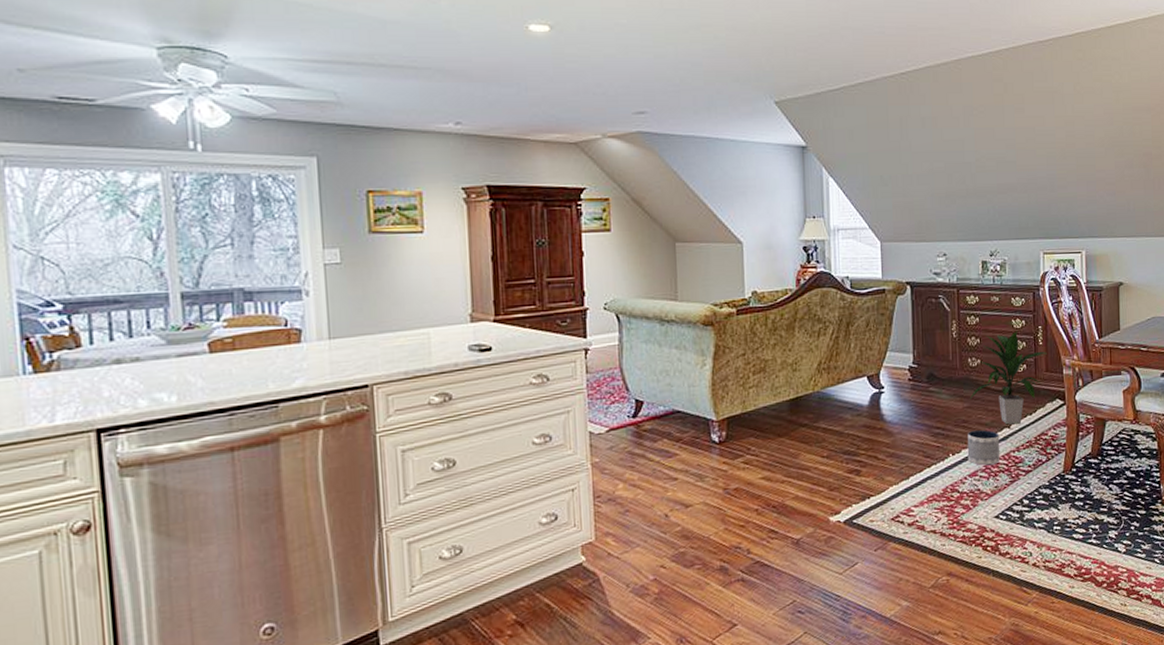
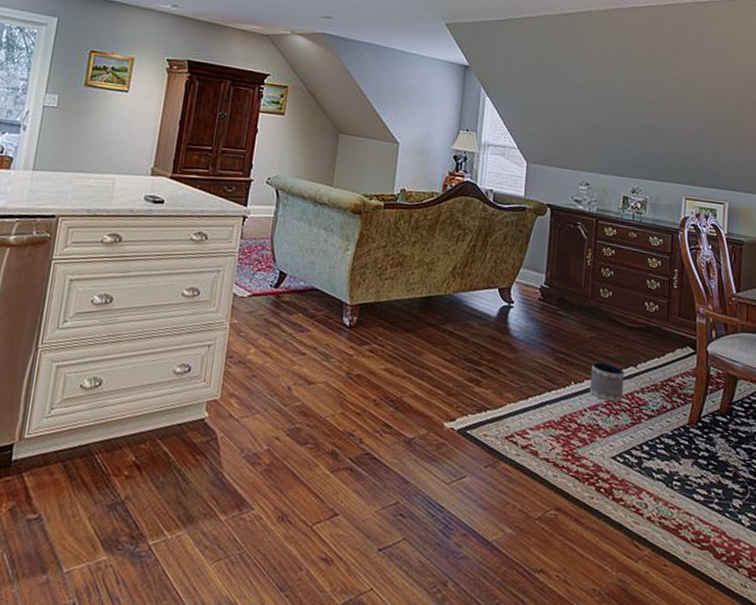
indoor plant: present [970,331,1047,425] -> none [598,268,681,365]

